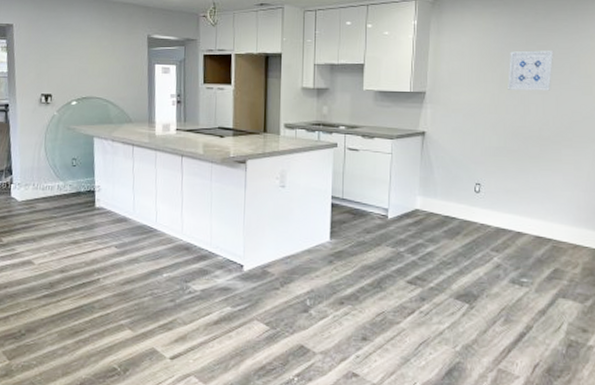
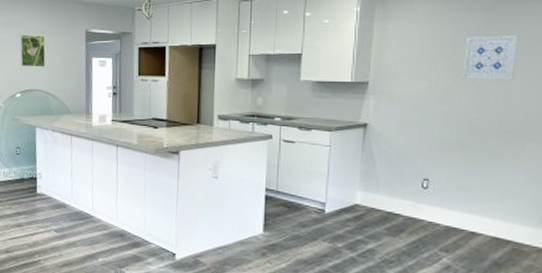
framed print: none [75,38,105,74] -> present [19,34,46,67]

